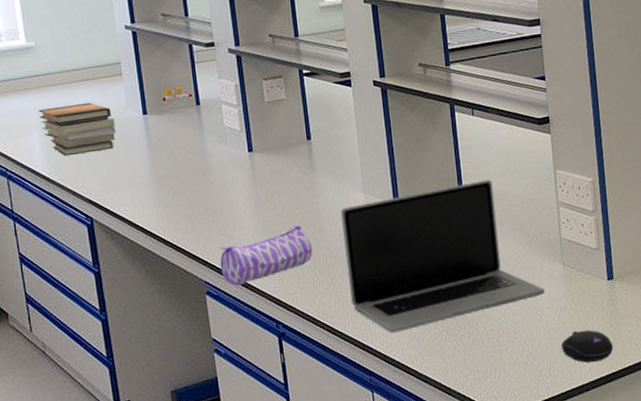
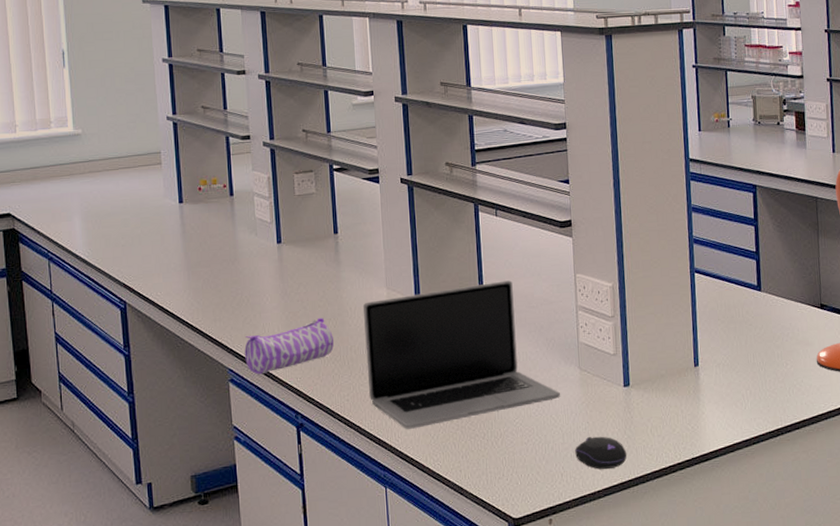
book stack: present [39,102,116,157] -> none [82,189,153,241]

